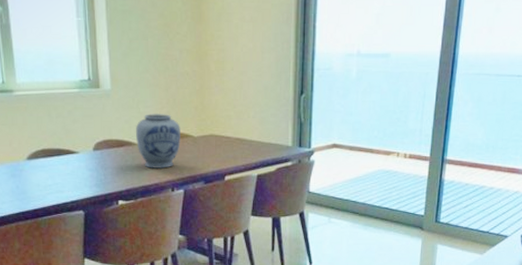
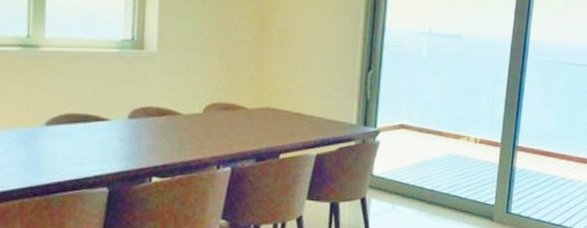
vase: present [136,113,181,170] -> none [180,80,233,144]

